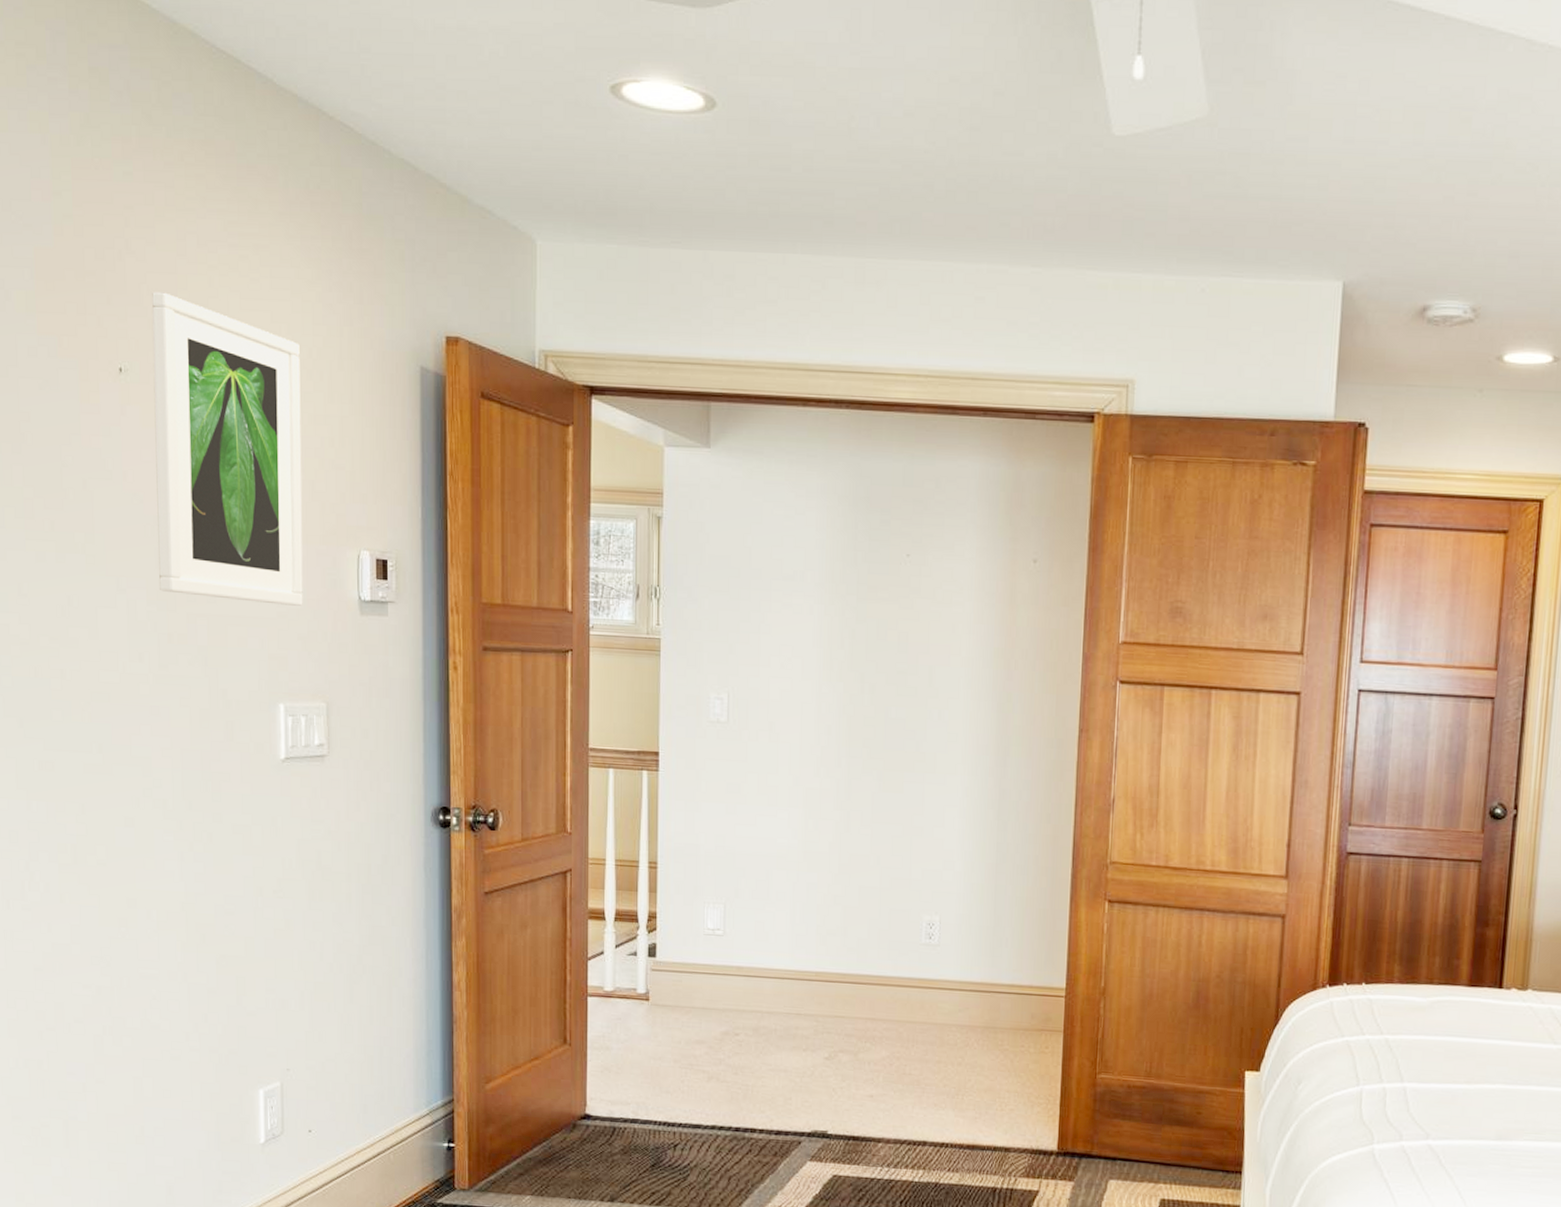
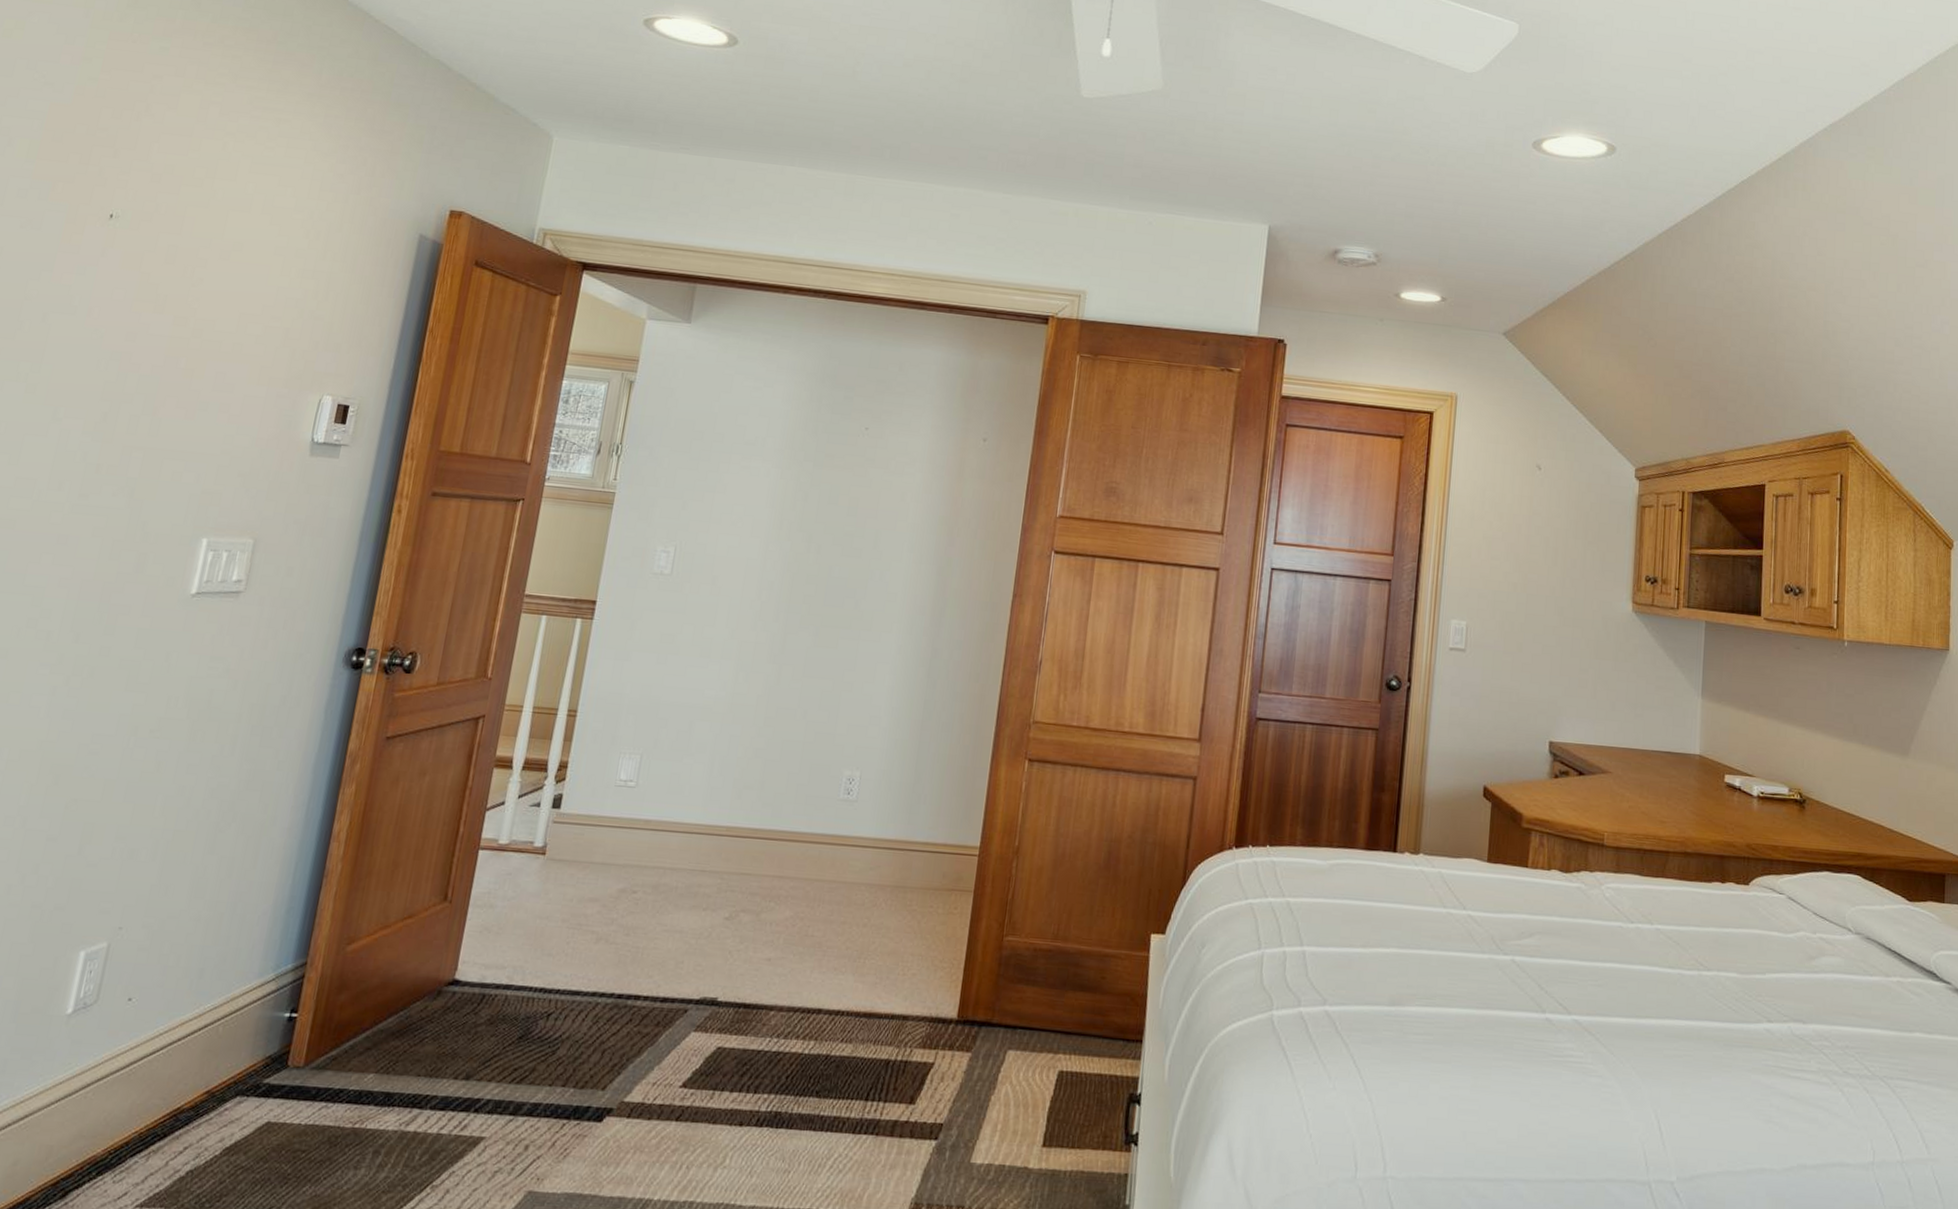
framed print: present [152,292,303,606] -> none [98,150,302,444]

